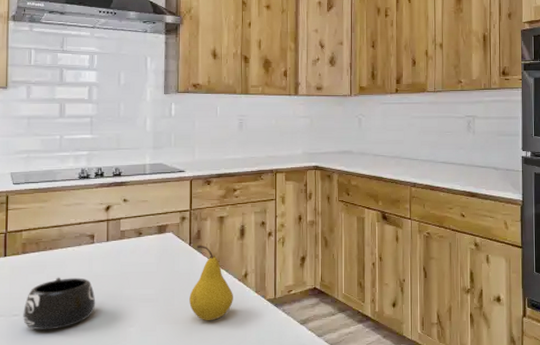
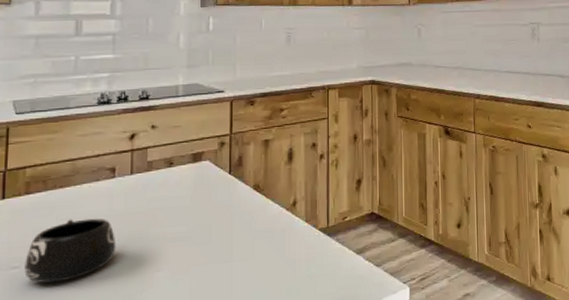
fruit: present [189,245,233,321] -> none [229,172,280,258]

